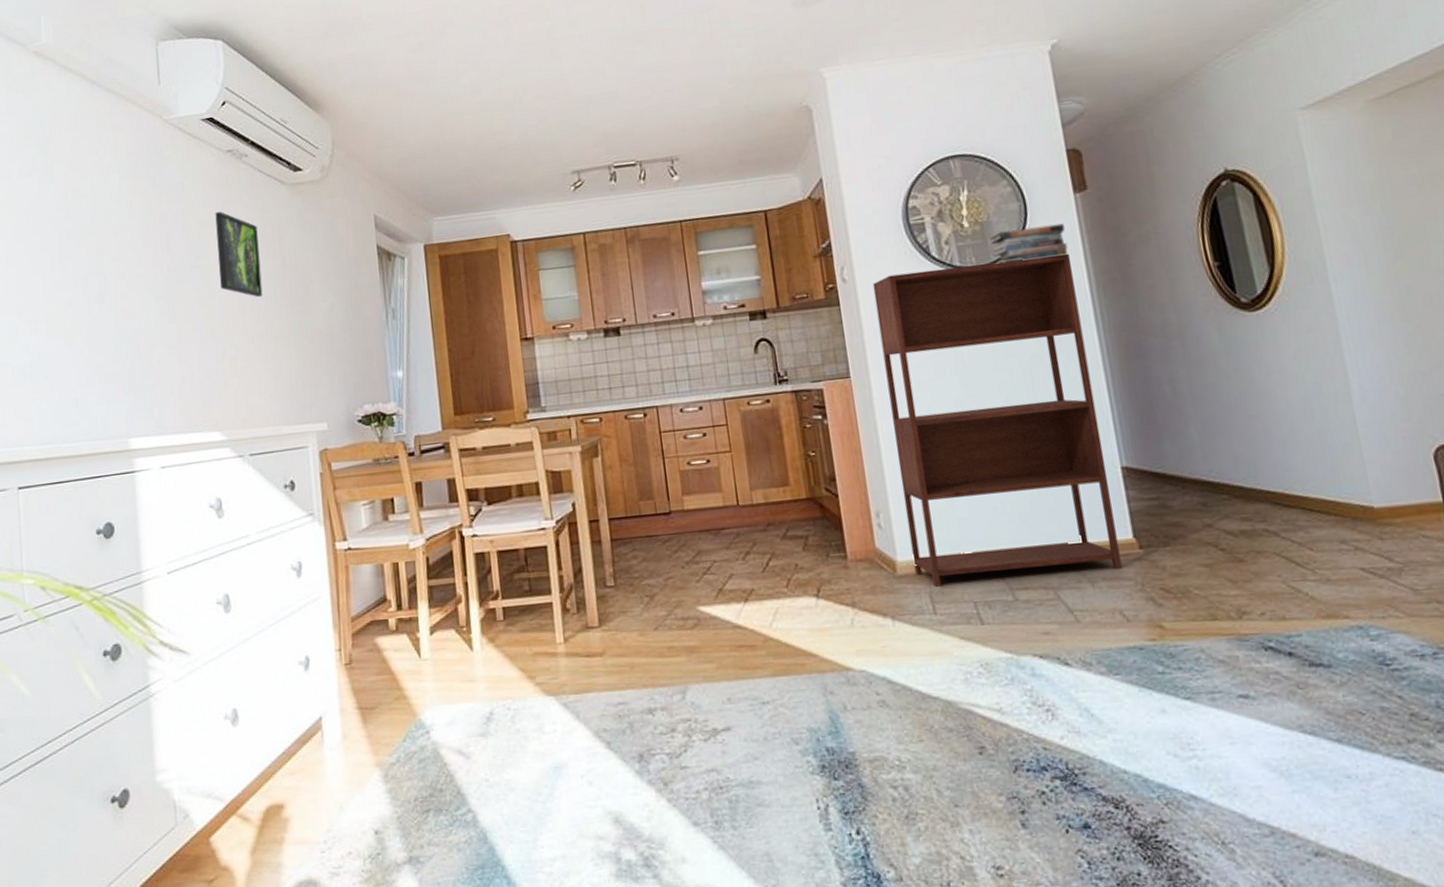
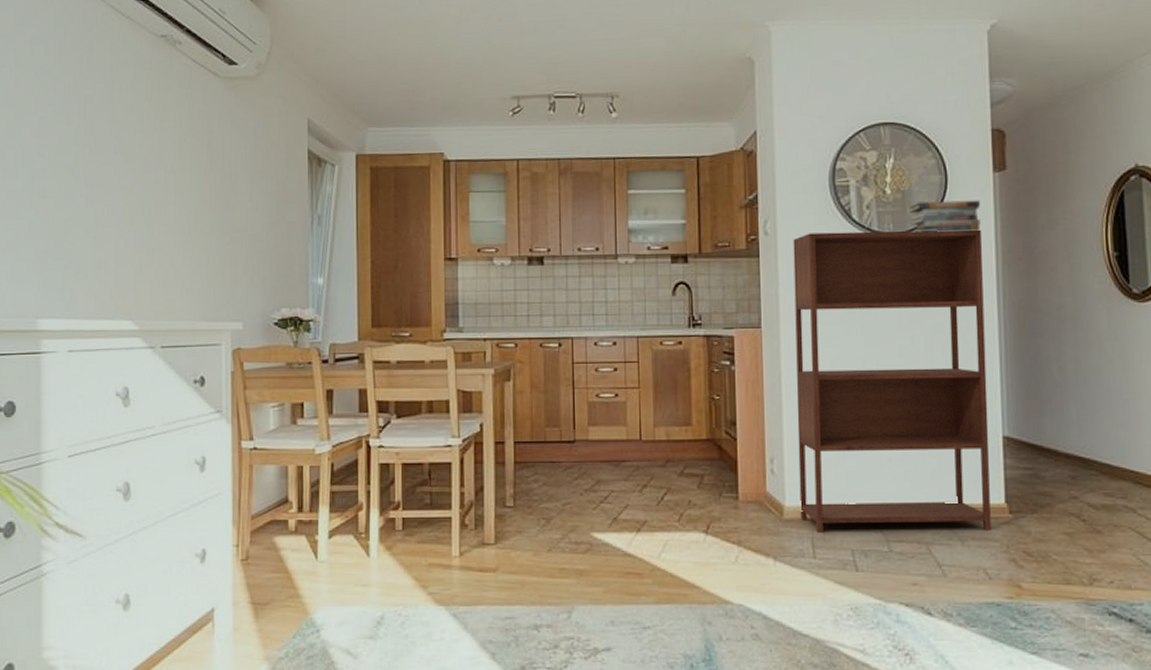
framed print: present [215,212,263,298] -> none [143,98,187,190]

